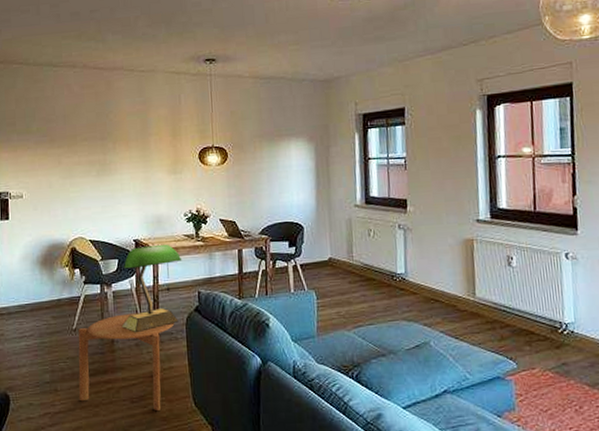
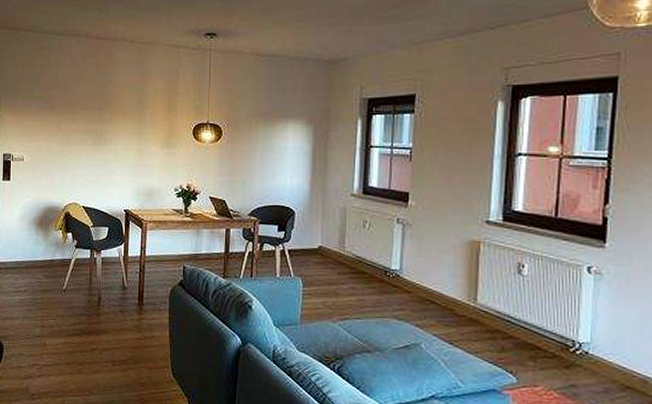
side table: present [78,313,175,410] -> none [65,280,159,376]
table lamp: present [121,244,182,333] -> none [108,216,170,300]

